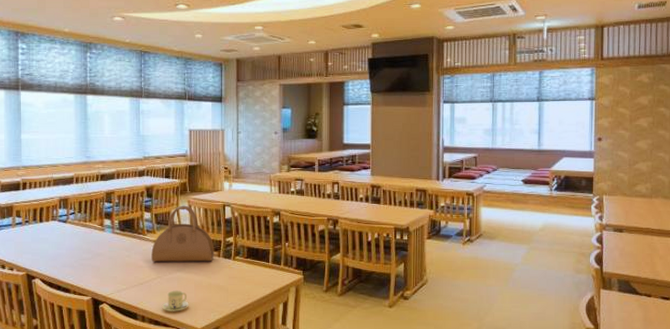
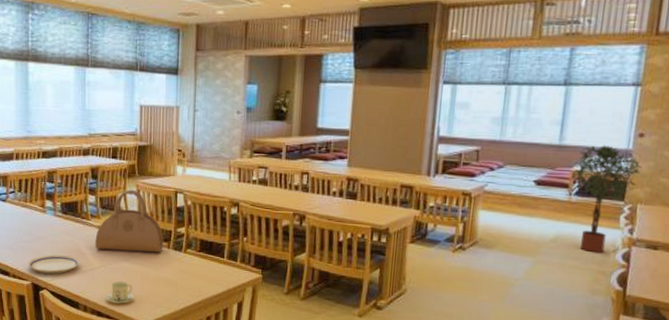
plate: none [88,270,137,289] -> present [28,254,80,275]
potted tree: none [550,148,603,238] -> present [570,144,642,253]

